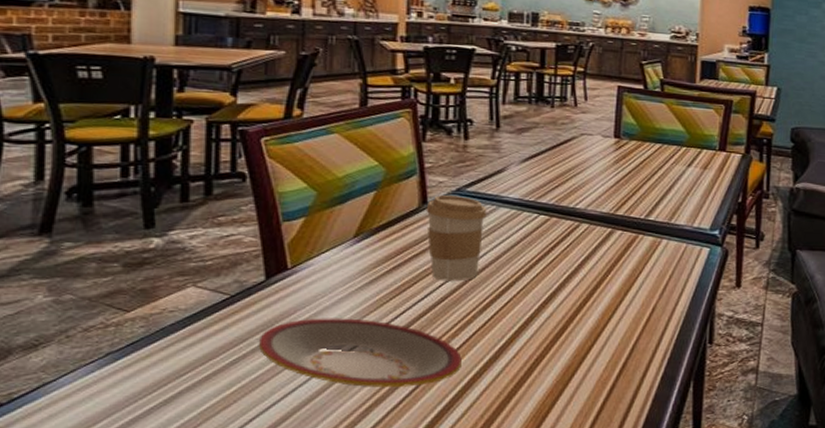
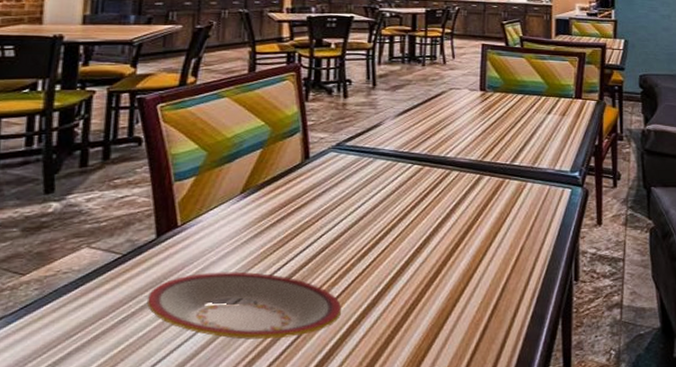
coffee cup: present [426,195,487,282] -> none [308,150,365,232]

